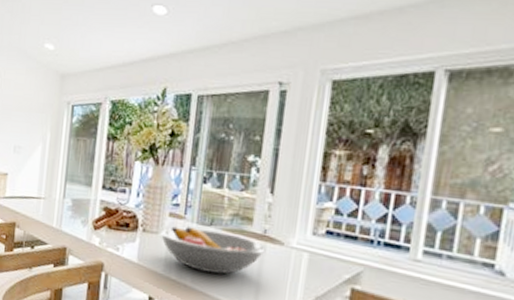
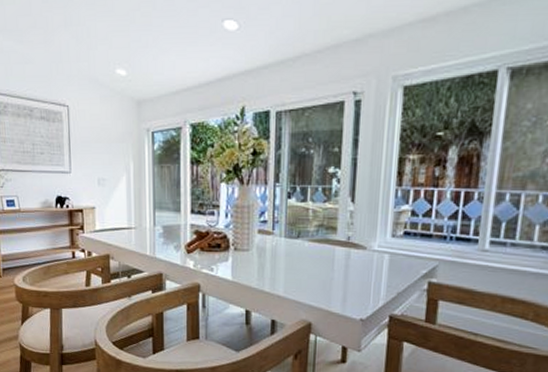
fruit bowl: present [160,226,266,274] -> none [251,241,350,282]

